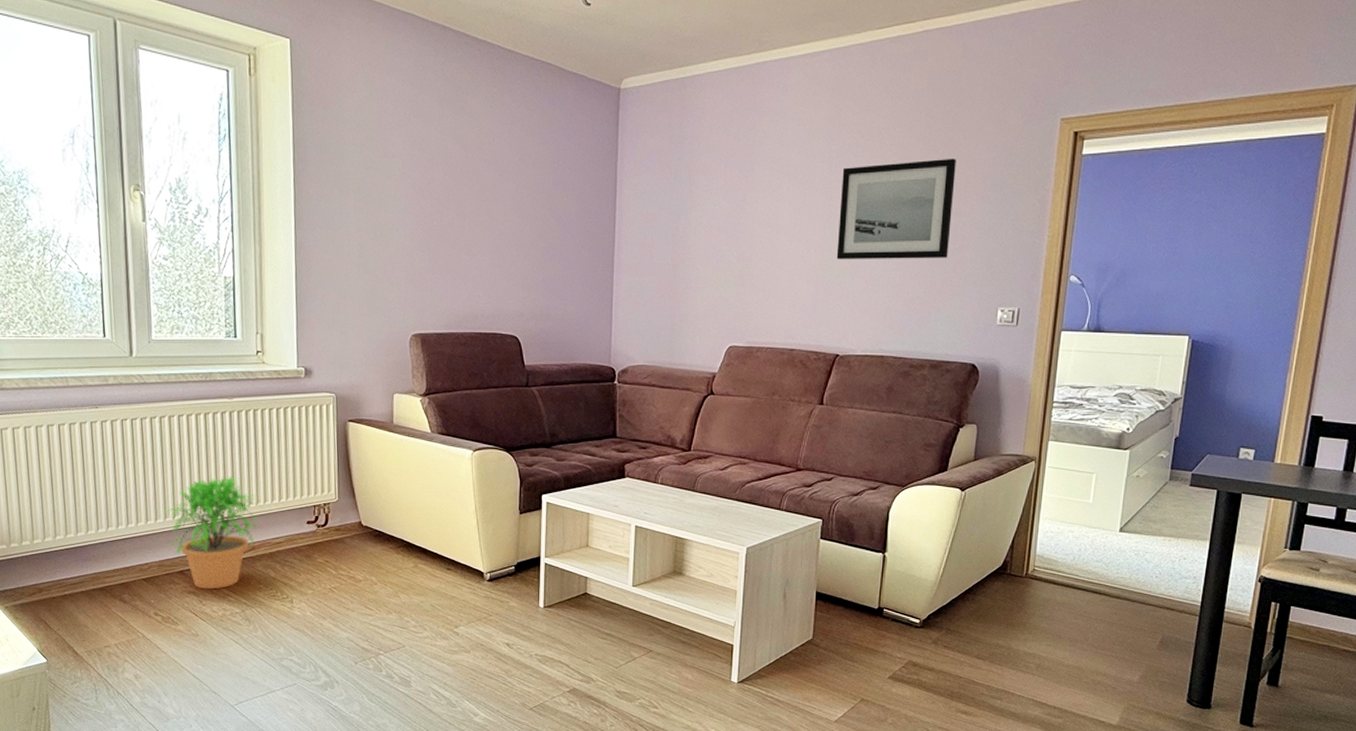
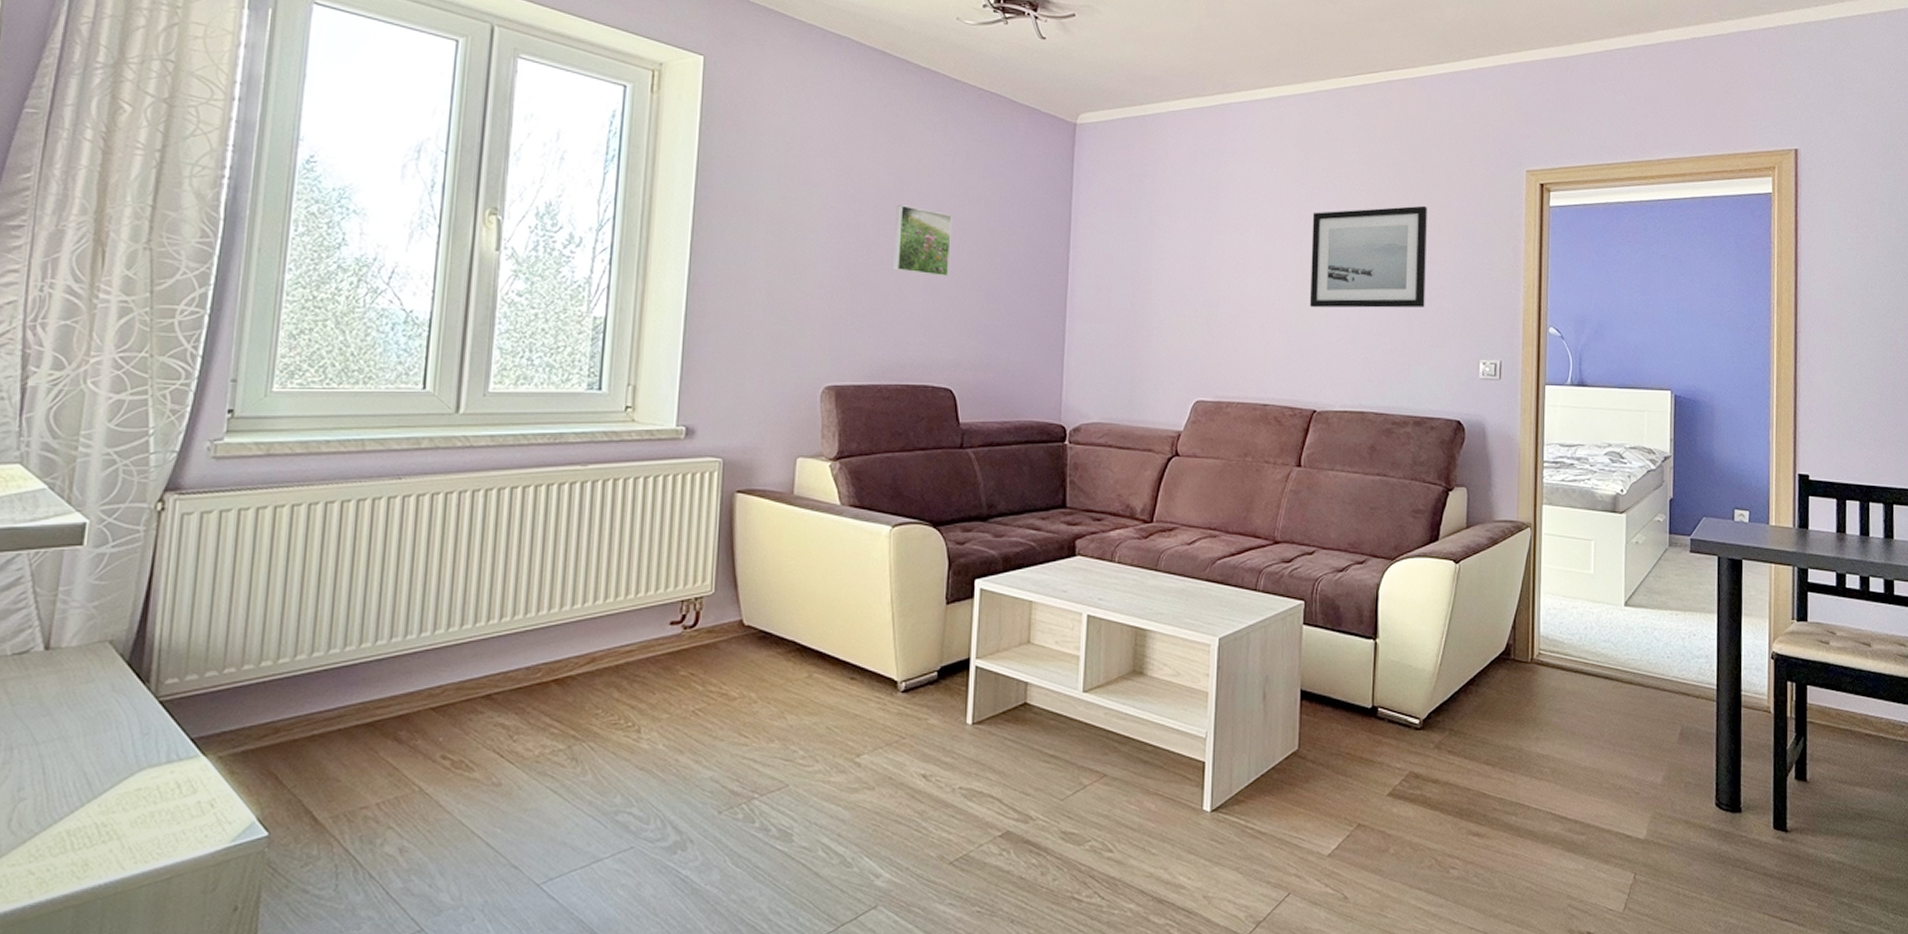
potted plant: present [163,476,262,590] -> none [473,564,612,719]
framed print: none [462,171,511,237] -> present [893,204,952,277]

